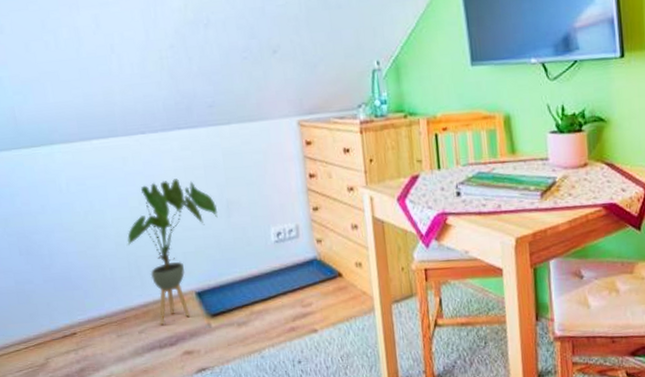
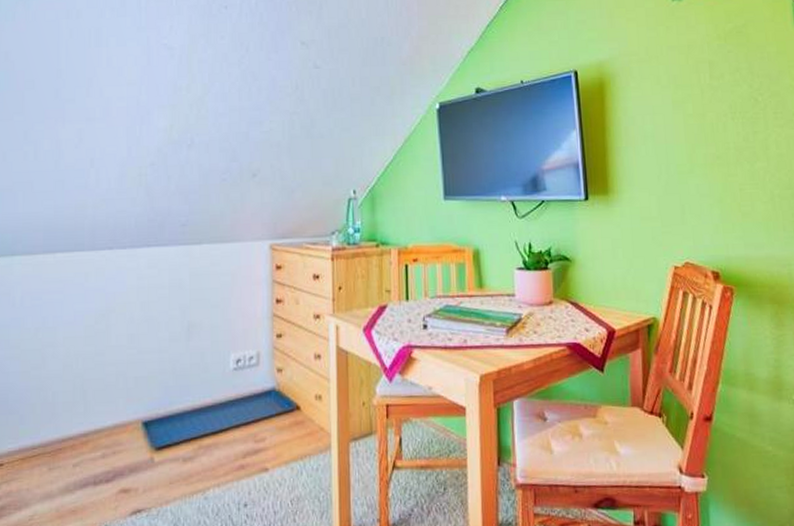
house plant: present [127,178,218,325] -> none [76,297,176,457]

